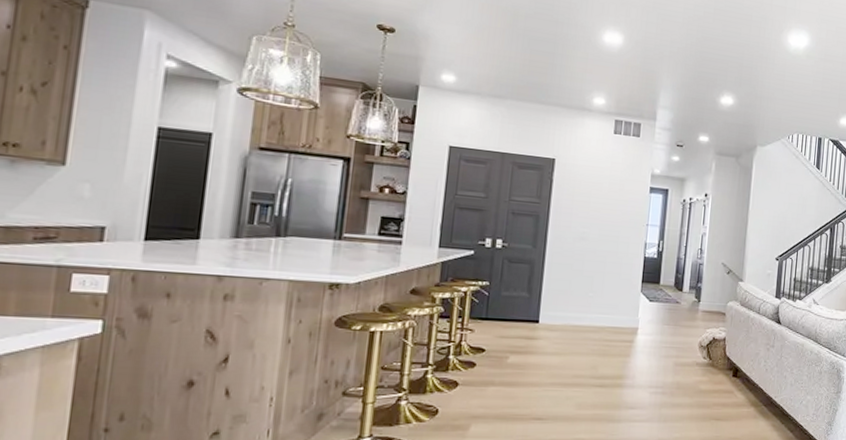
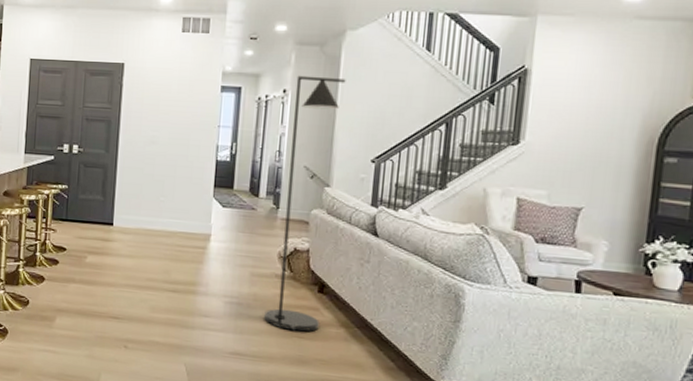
floor lamp: none [686,182,756,414] -> present [264,75,346,332]

